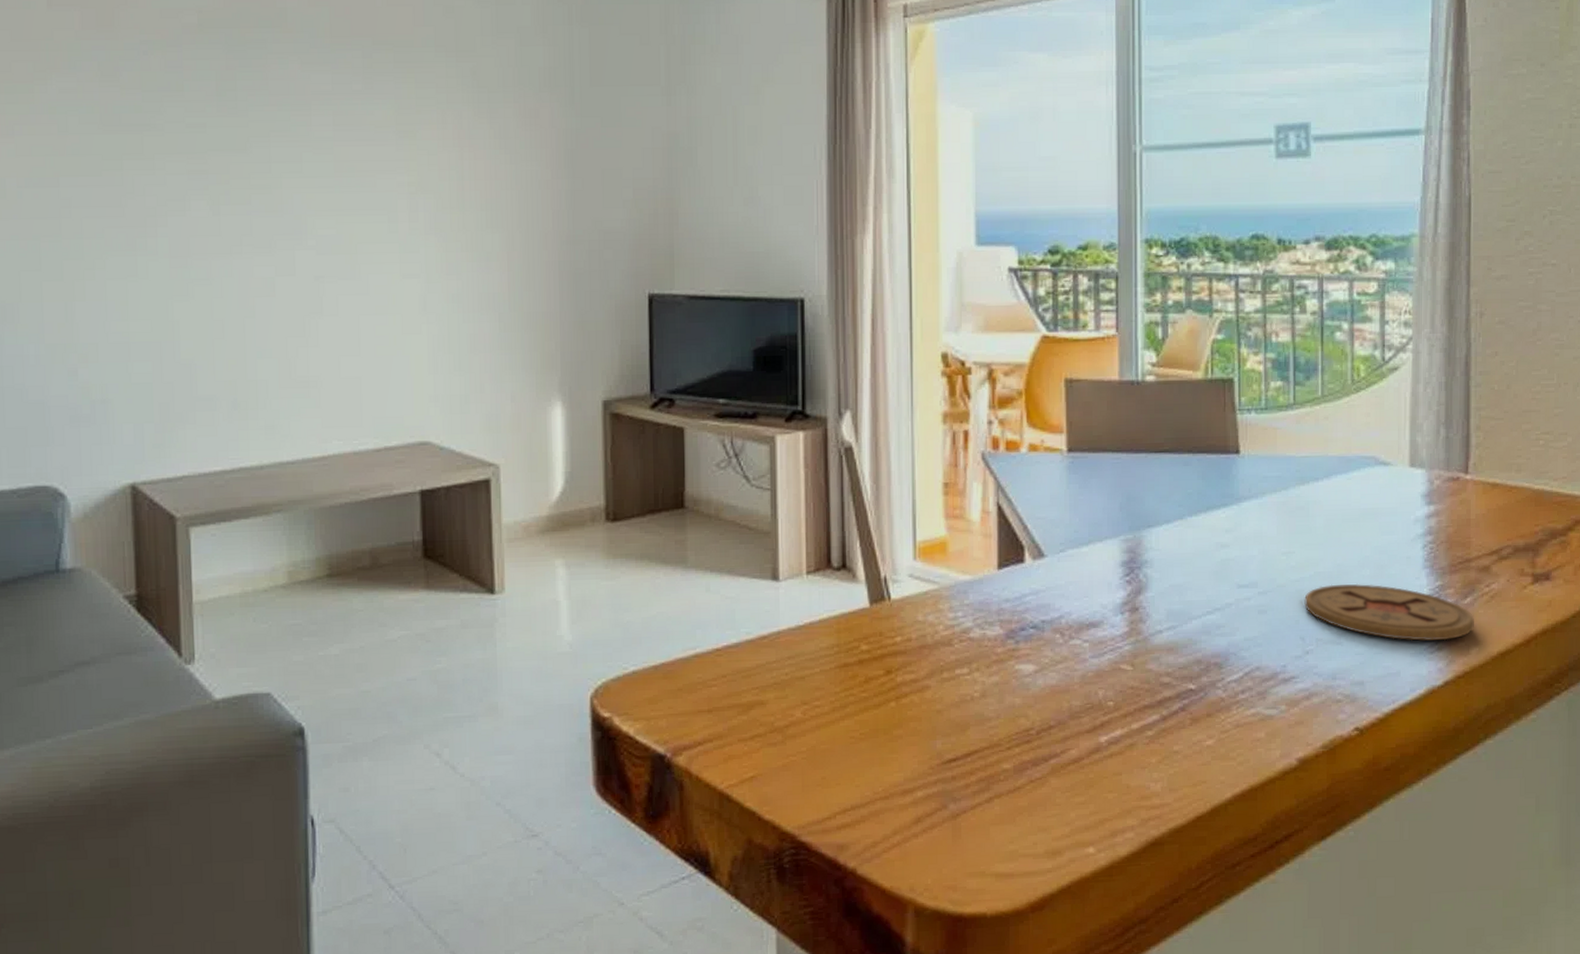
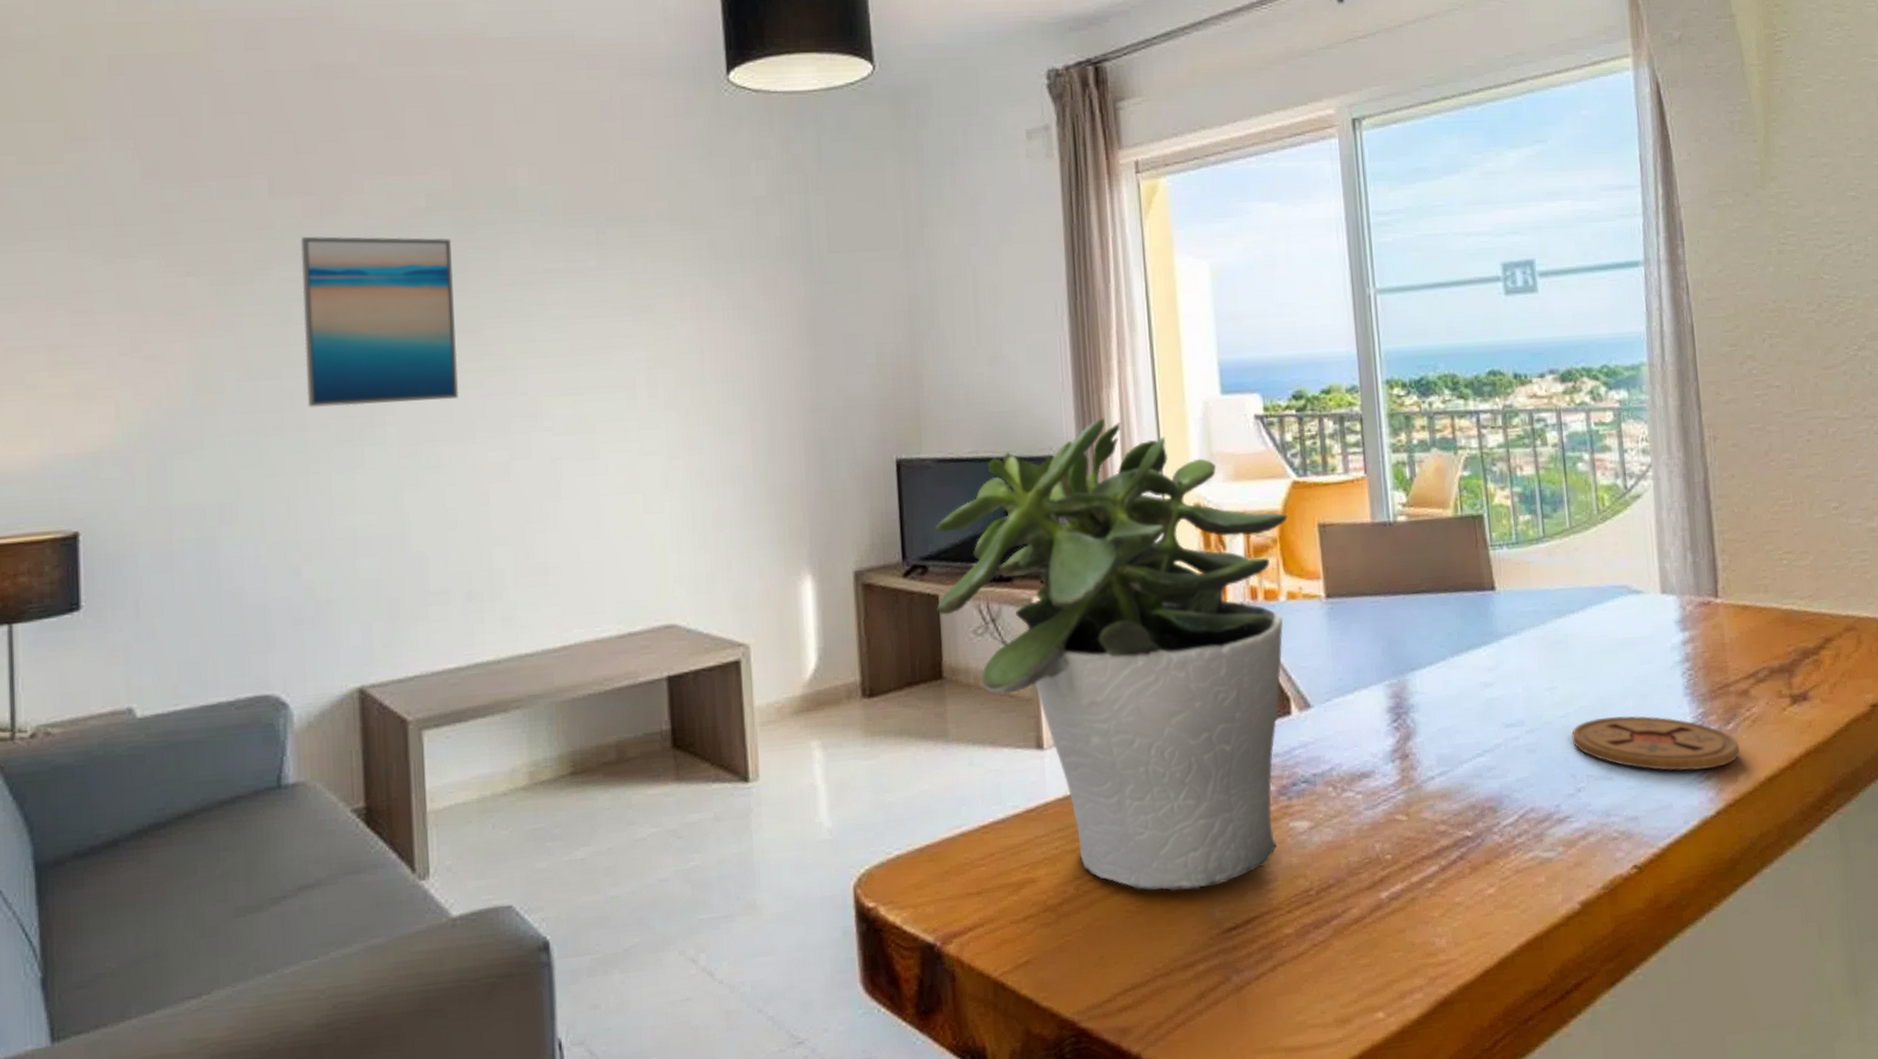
wall art: none [77,48,228,216] -> present [300,236,459,407]
potted plant: none [681,263,1035,723] -> present [935,418,1288,891]

